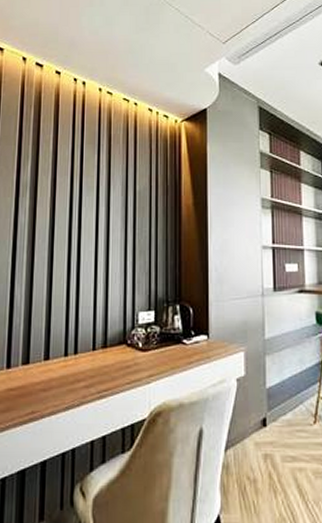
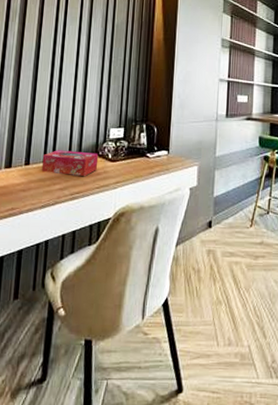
tissue box: none [63,340,127,370] -> present [41,150,98,176]

